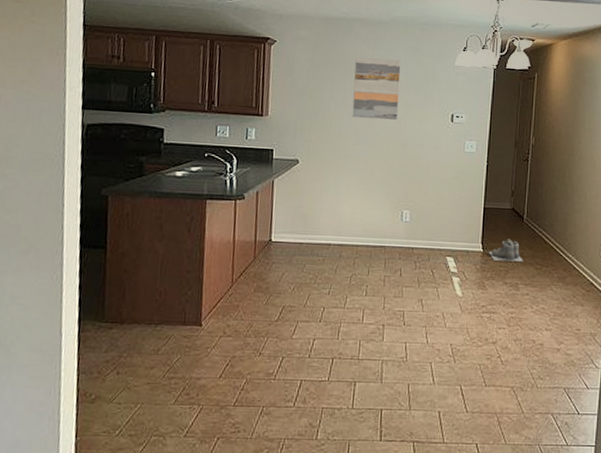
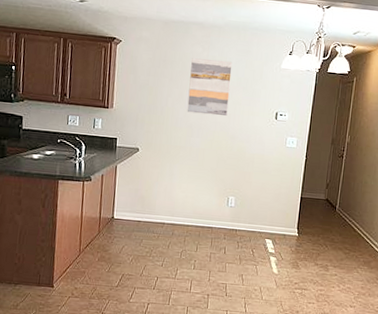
boots: present [489,239,523,262] -> none [303,226,334,247]

